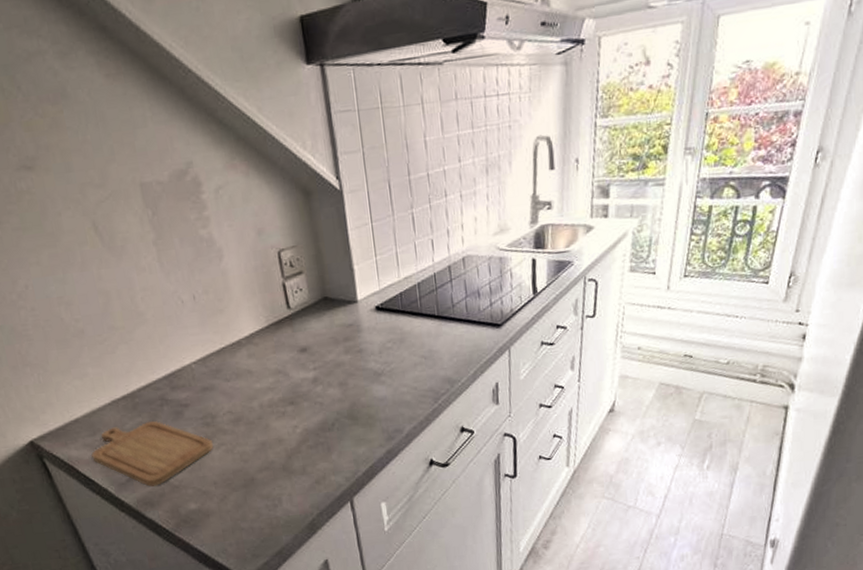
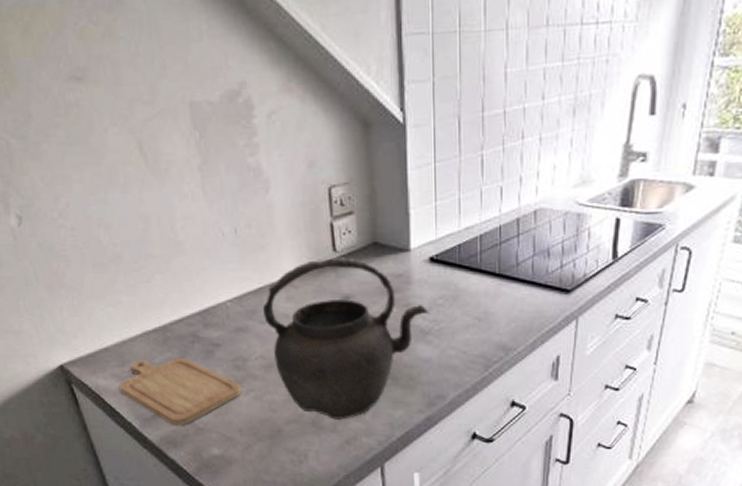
kettle: none [226,313,380,463] -> present [262,257,429,421]

